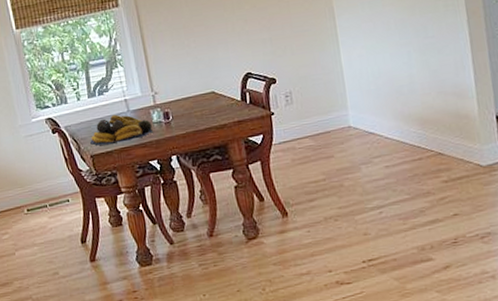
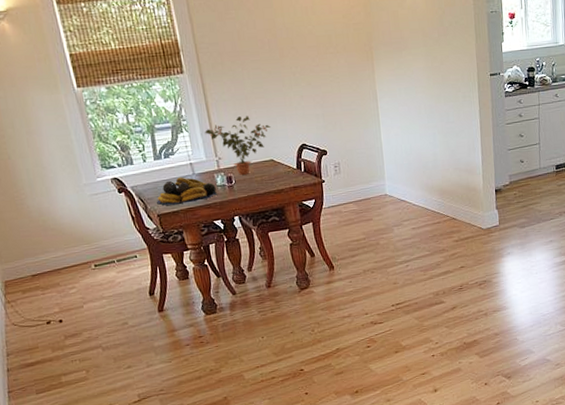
potted plant: none [140,46,211,110] -> present [205,116,270,175]

